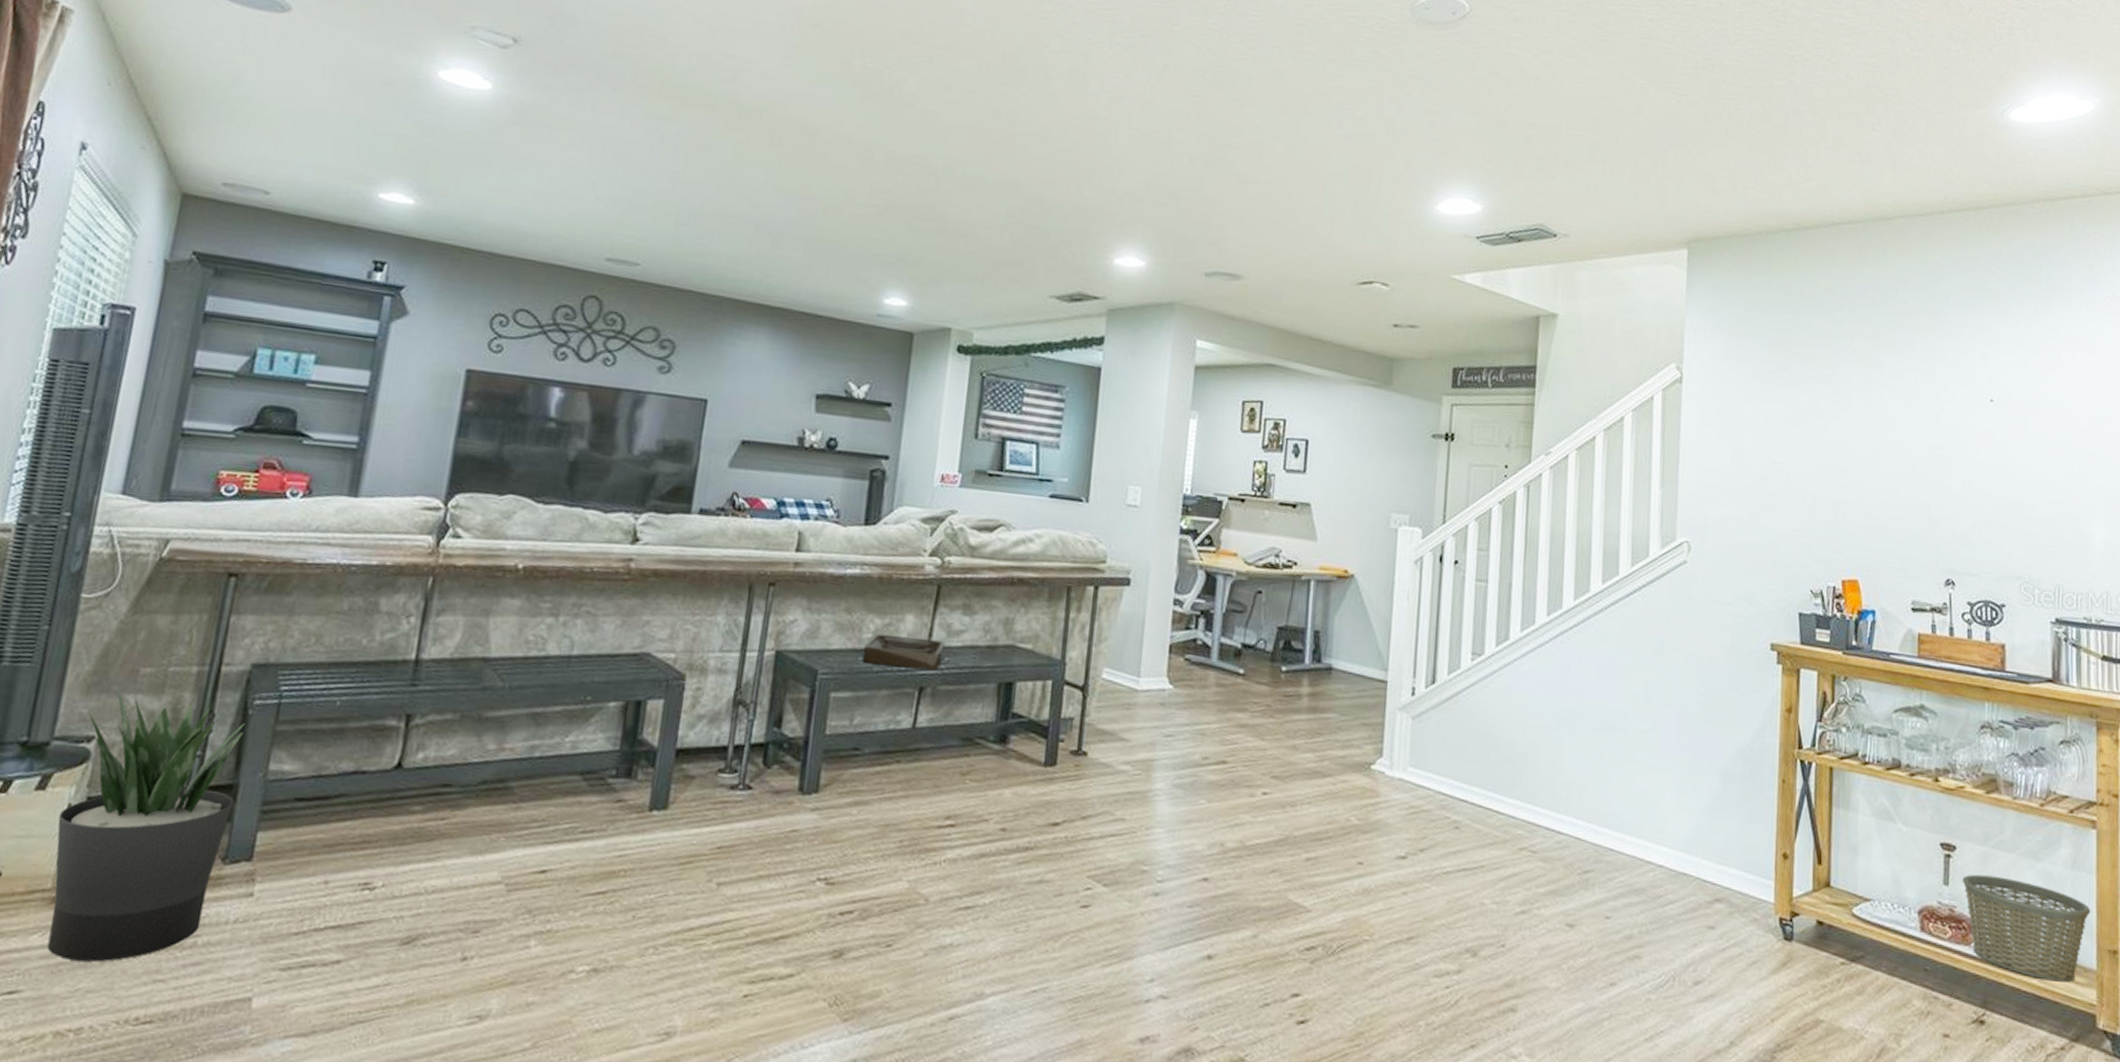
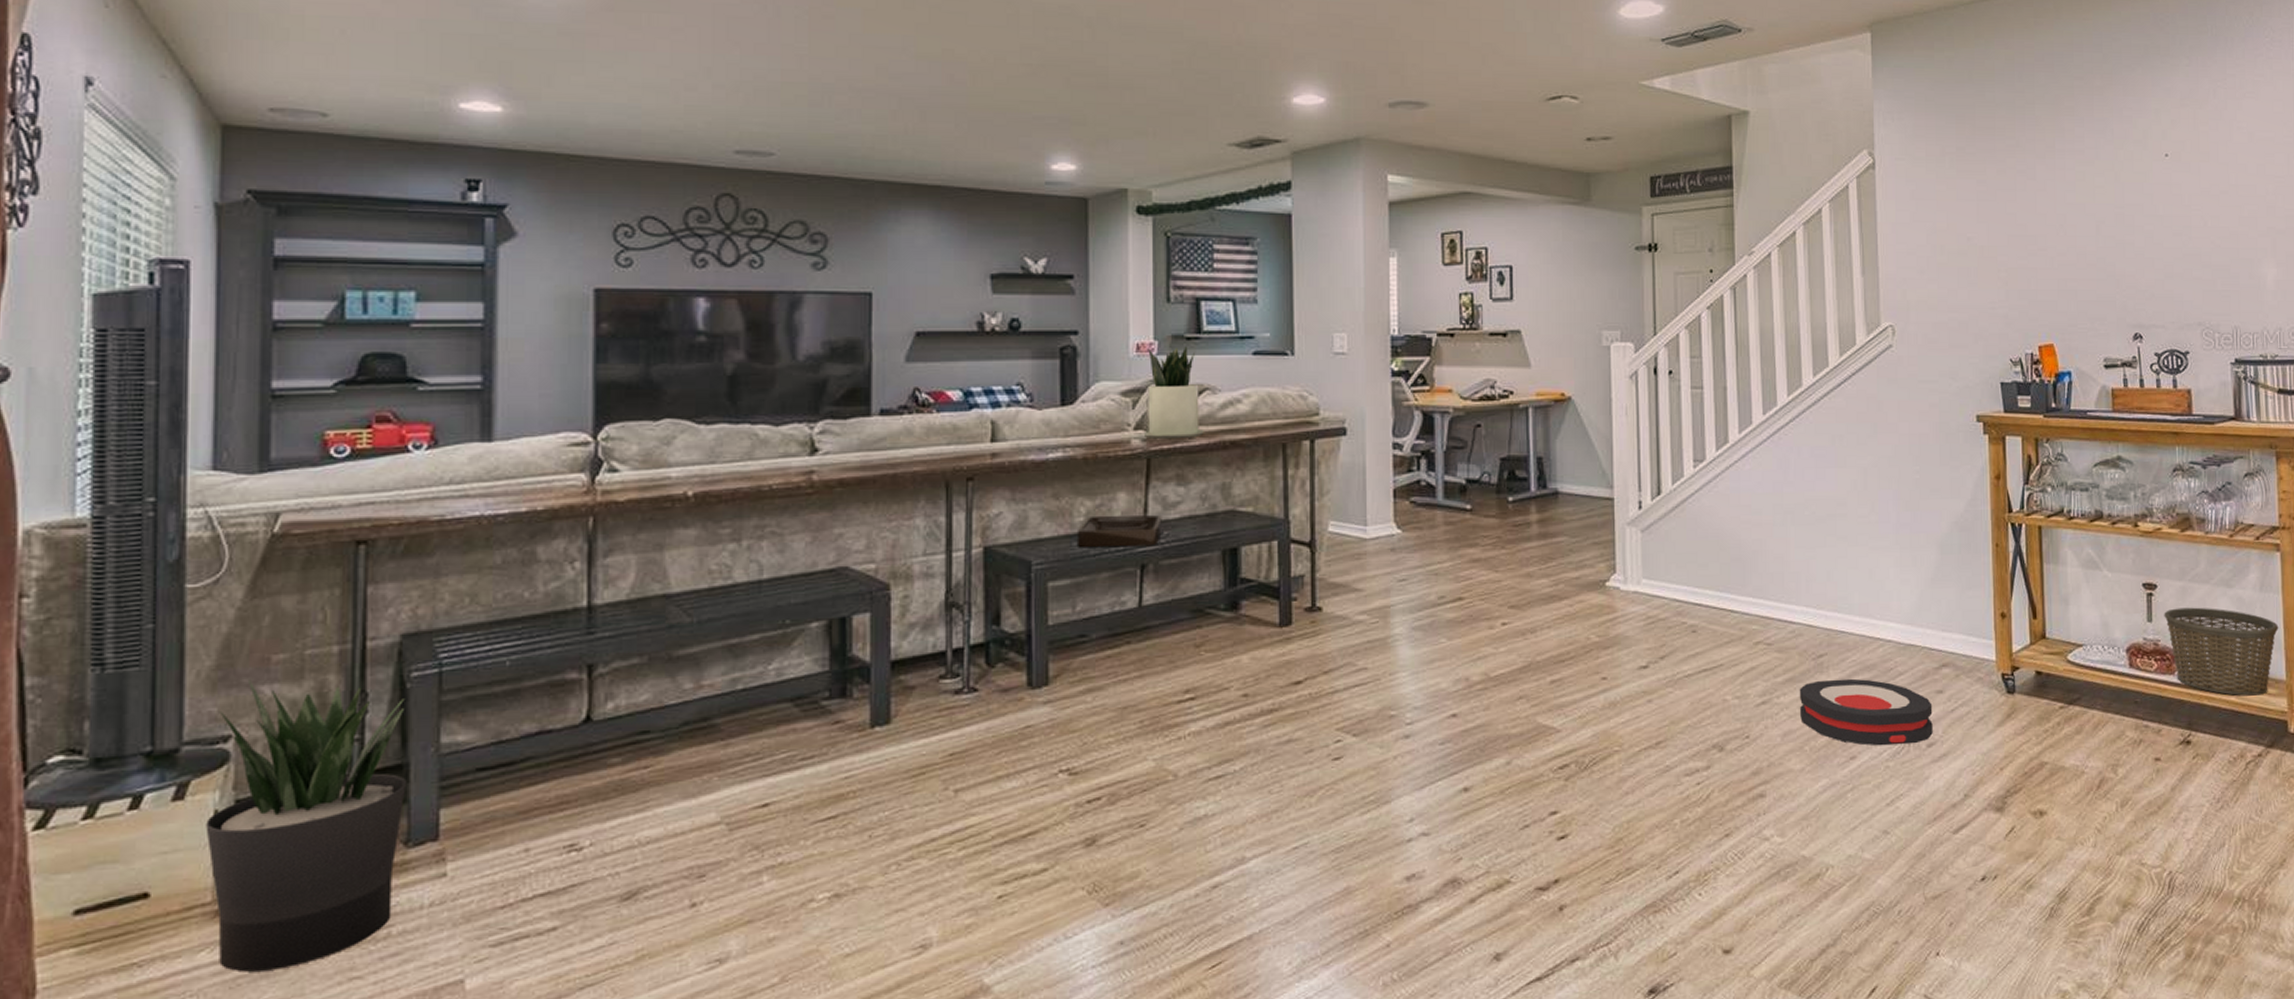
planter: none [937,480,996,571] -> present [1143,346,1205,440]
robot vacuum: none [1560,897,1702,980] -> present [1799,678,1933,746]

